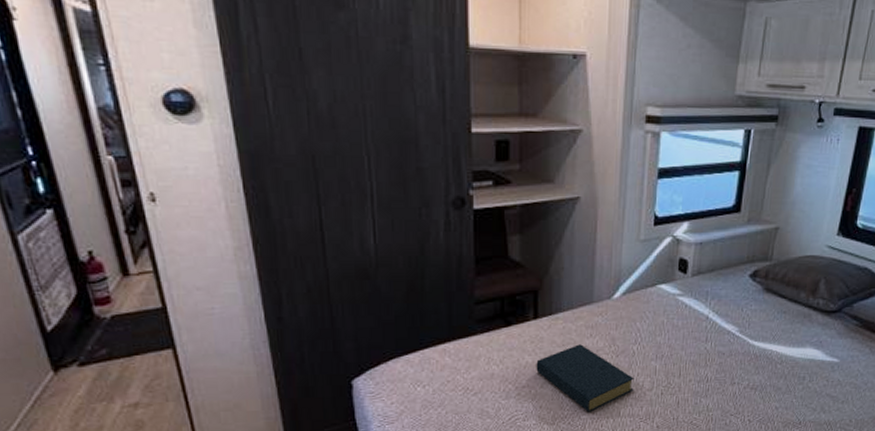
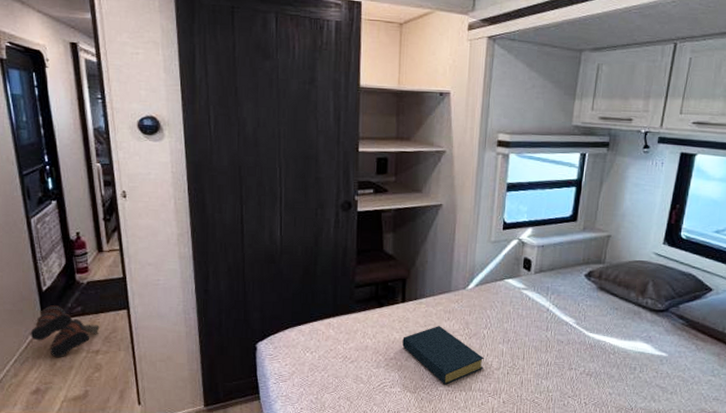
boots: none [36,349,136,417] -> present [30,305,100,358]

